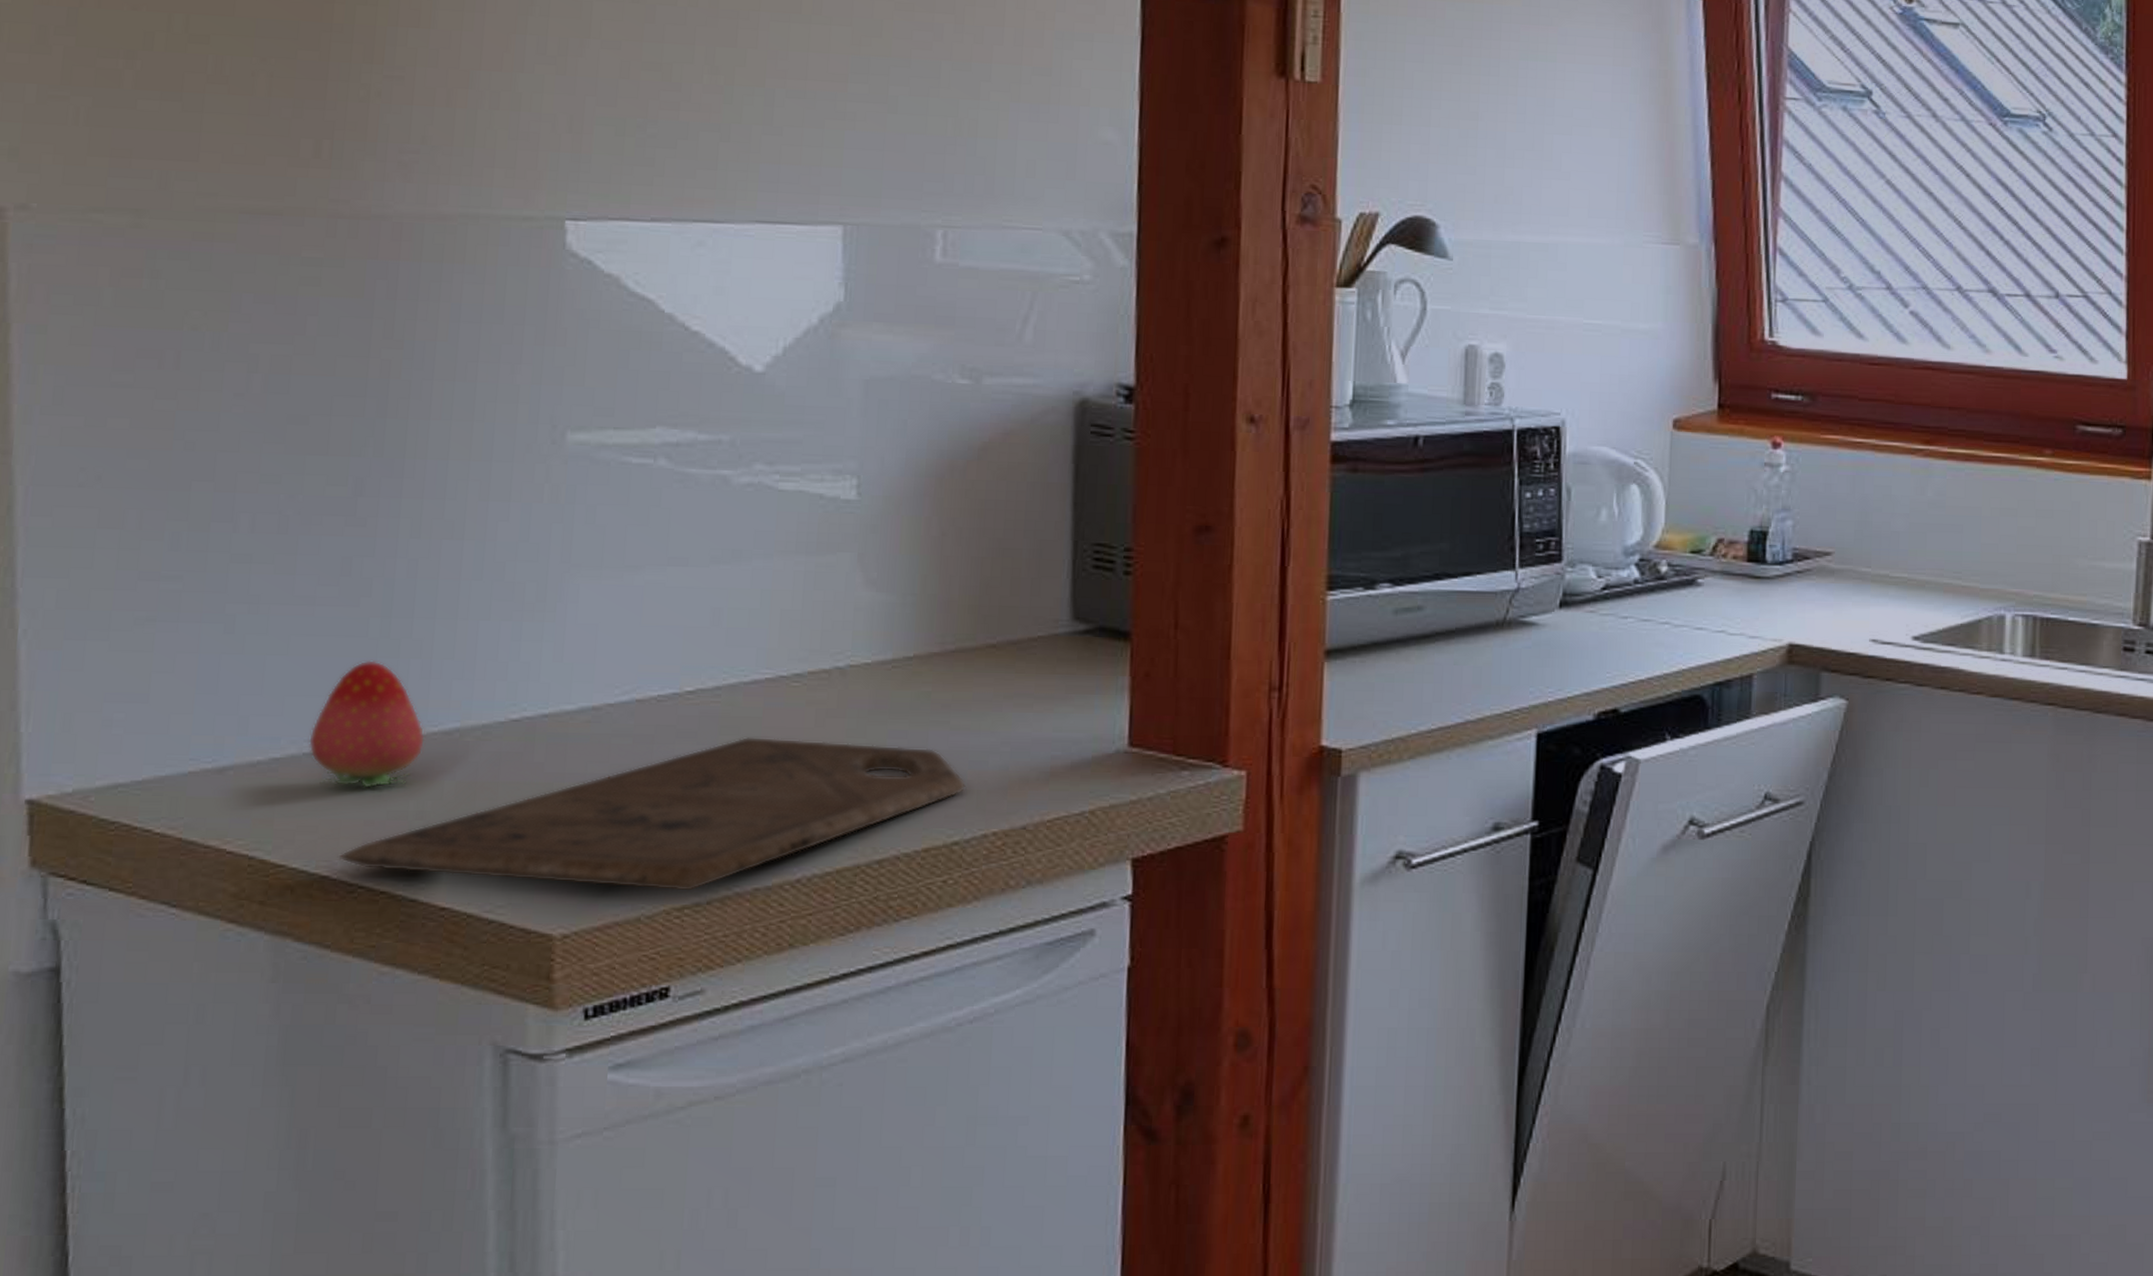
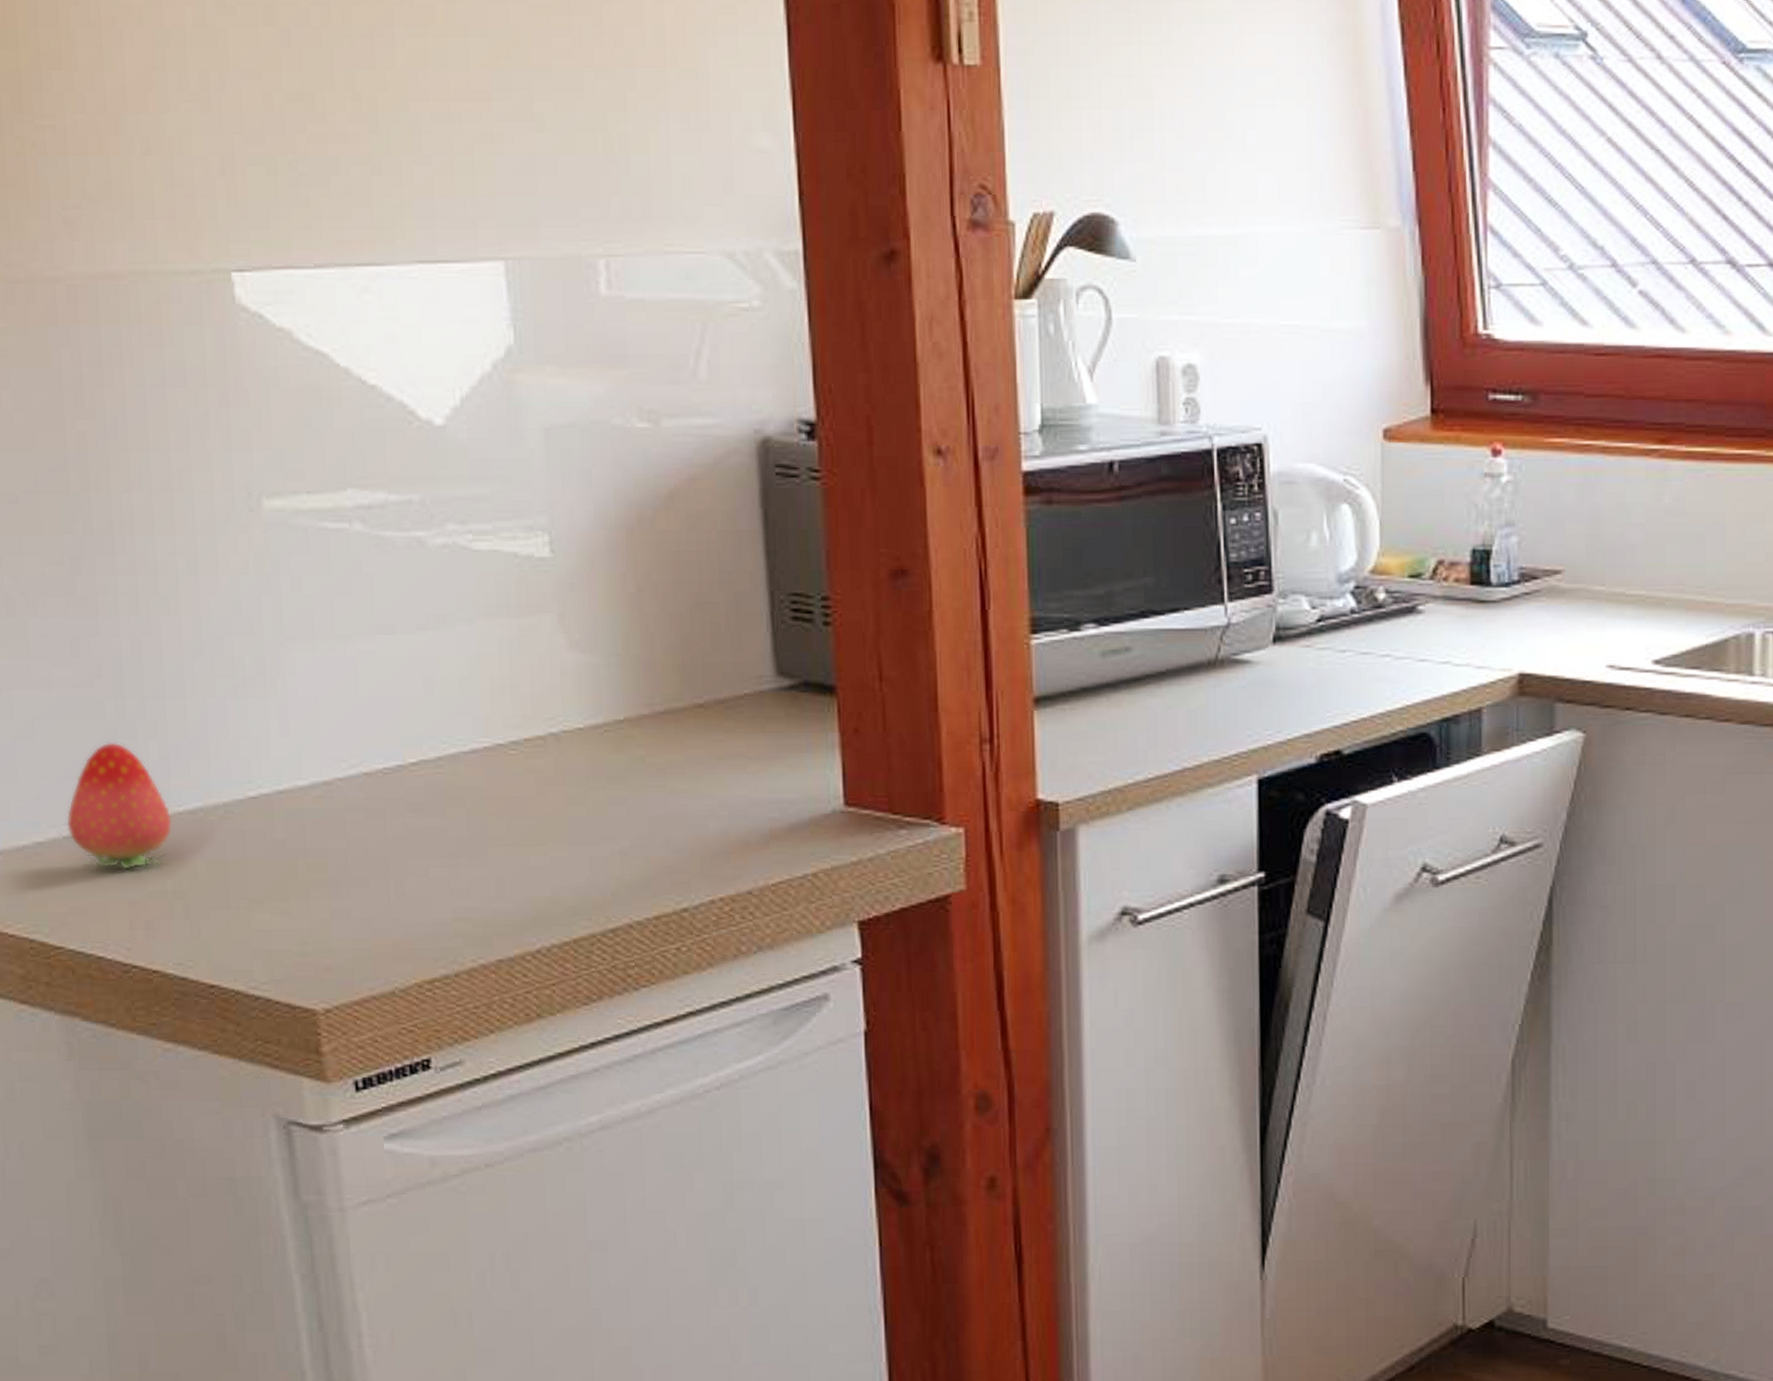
cutting board: present [337,736,967,892] -> none [109,807,690,965]

